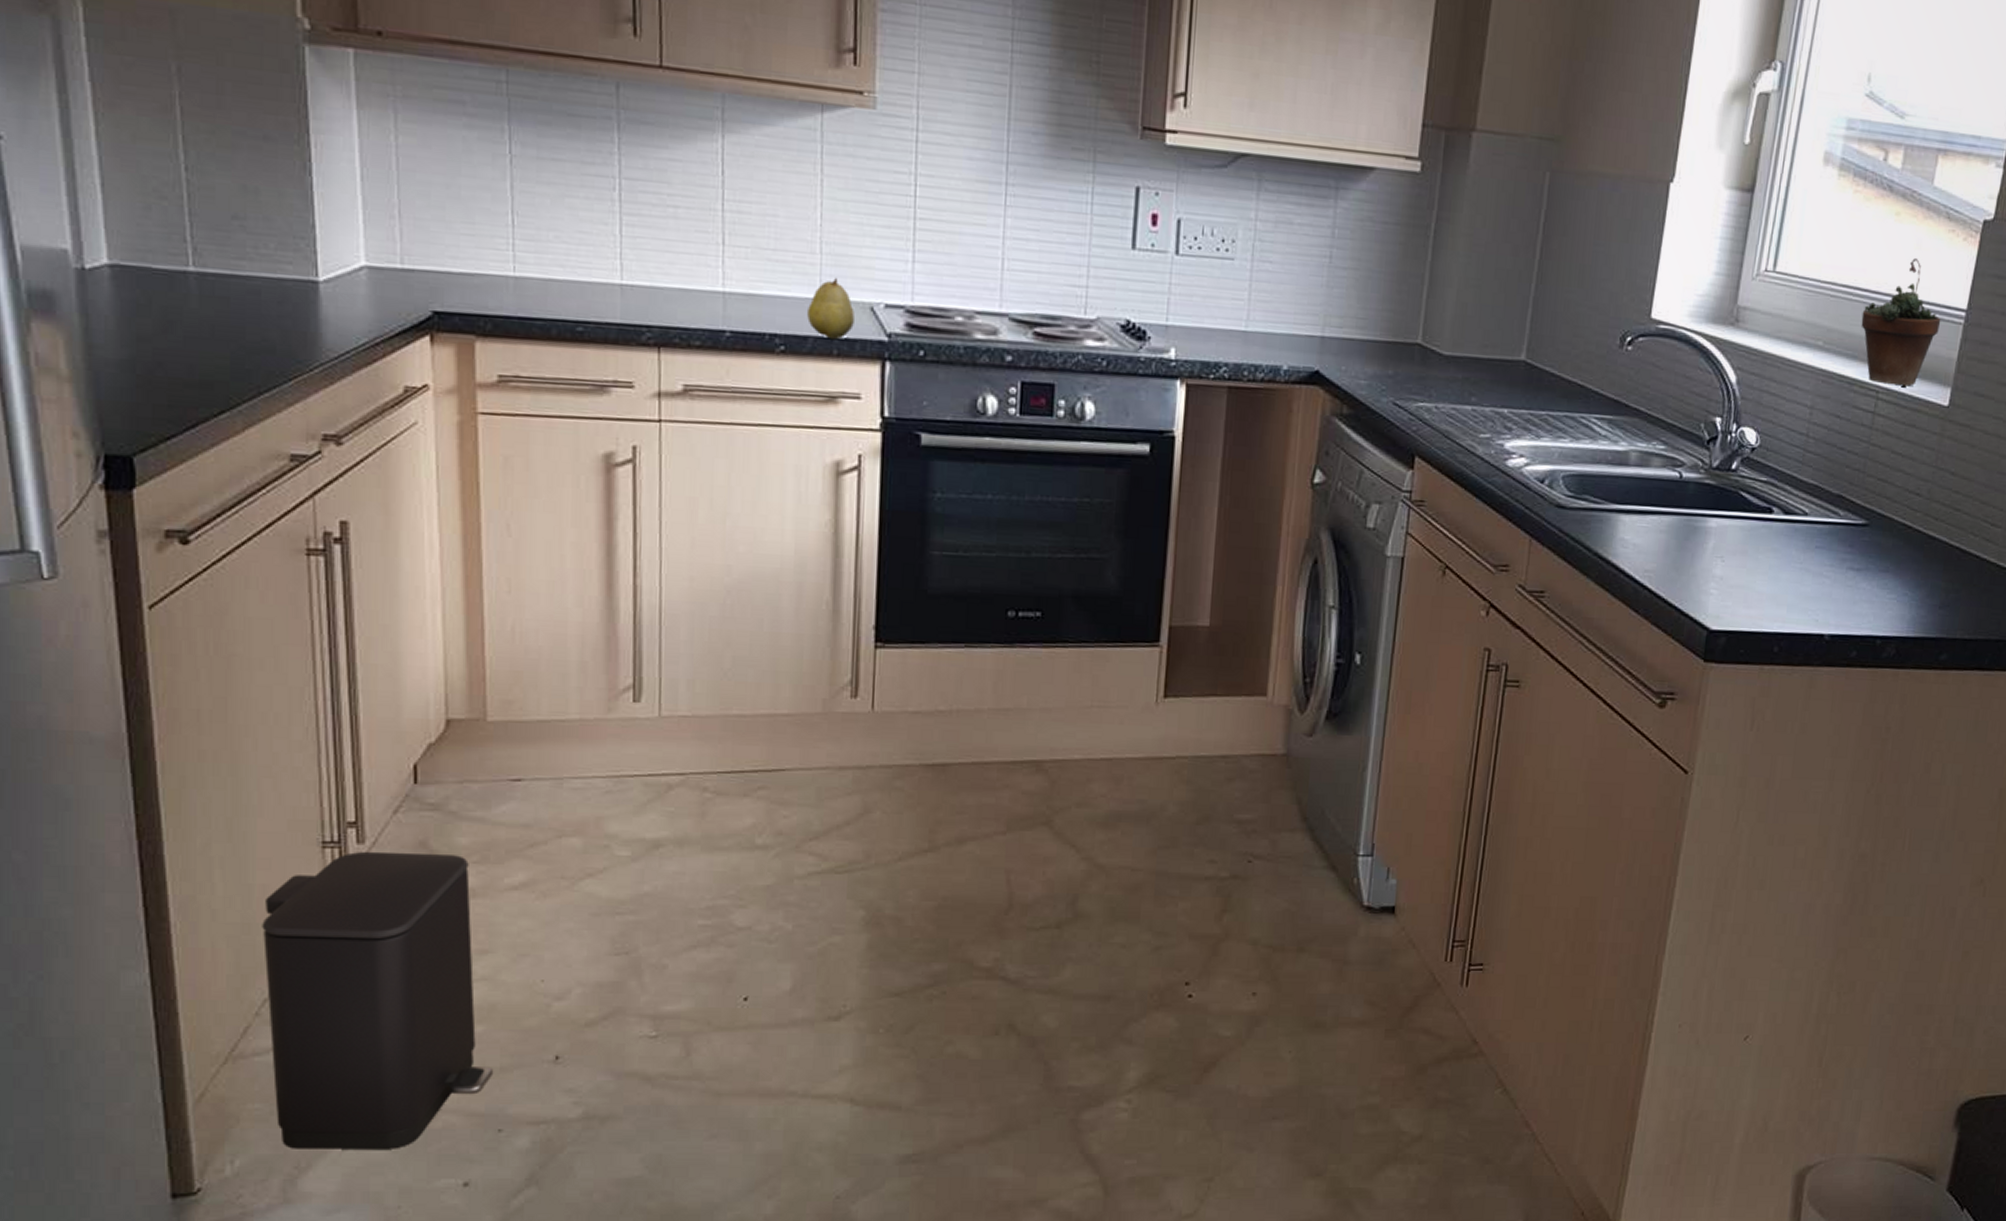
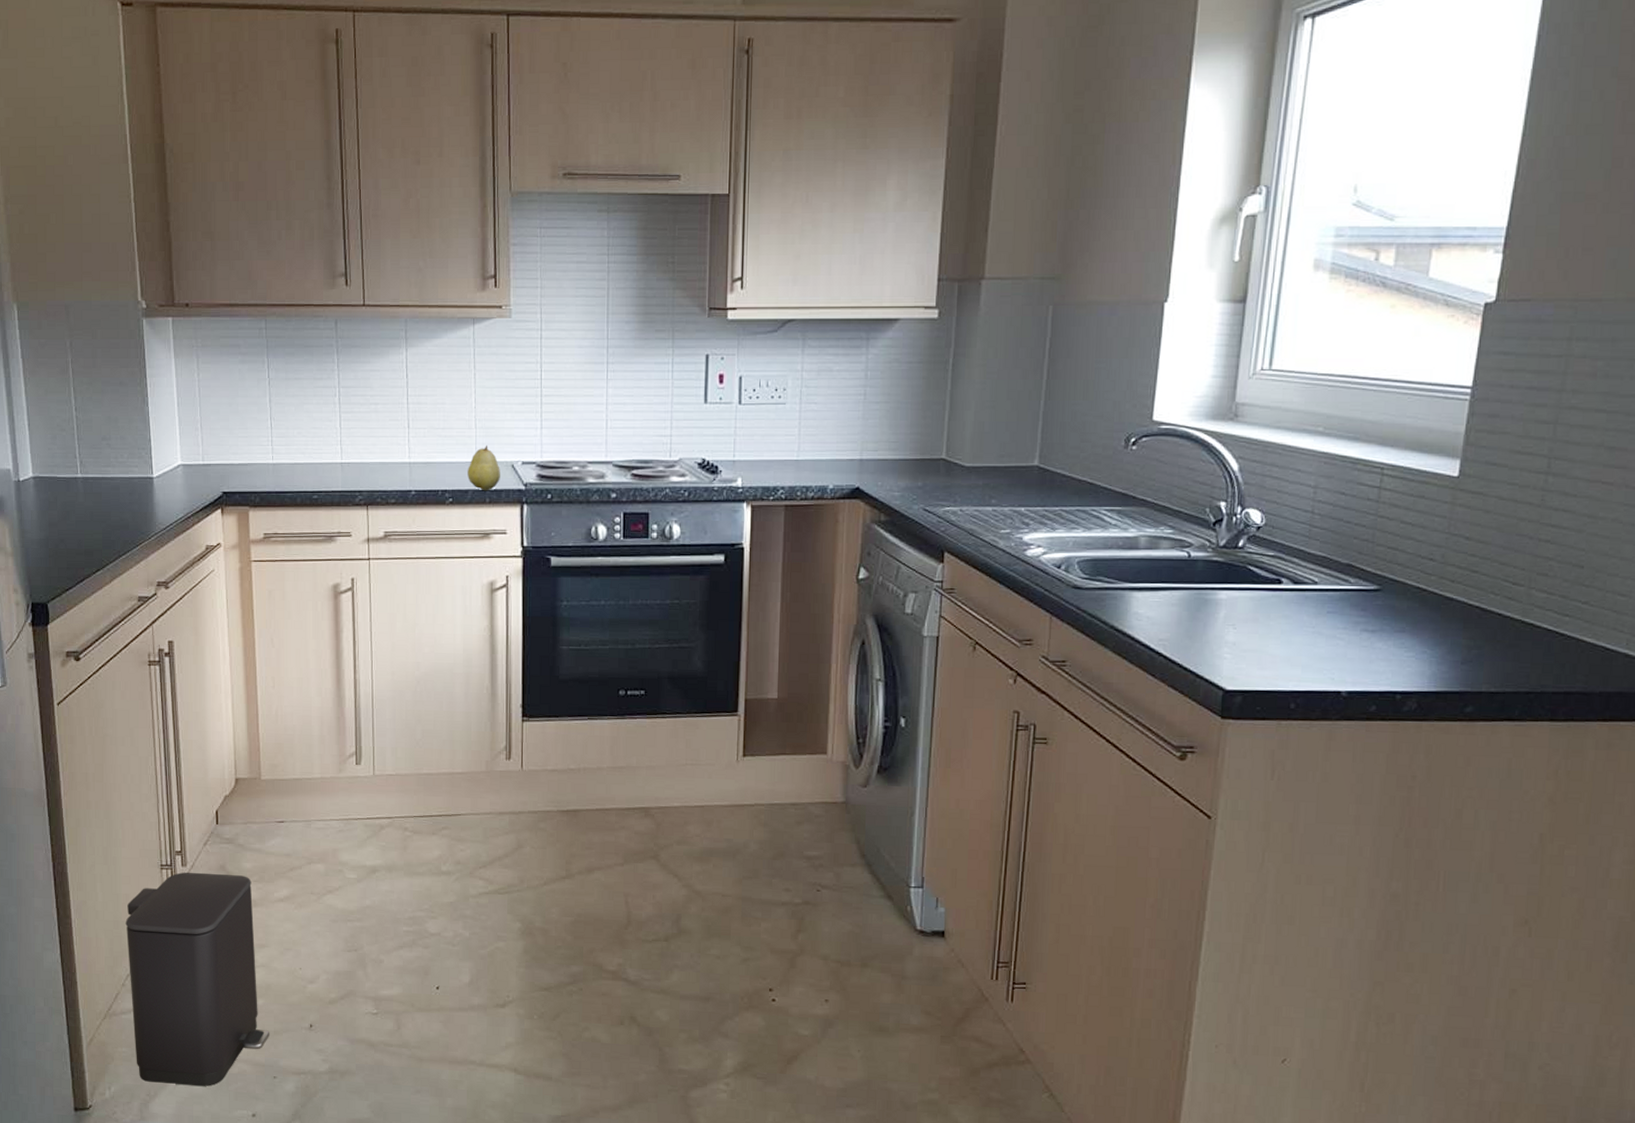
succulent plant: present [1861,258,1941,387] -> none [1361,345,1445,462]

